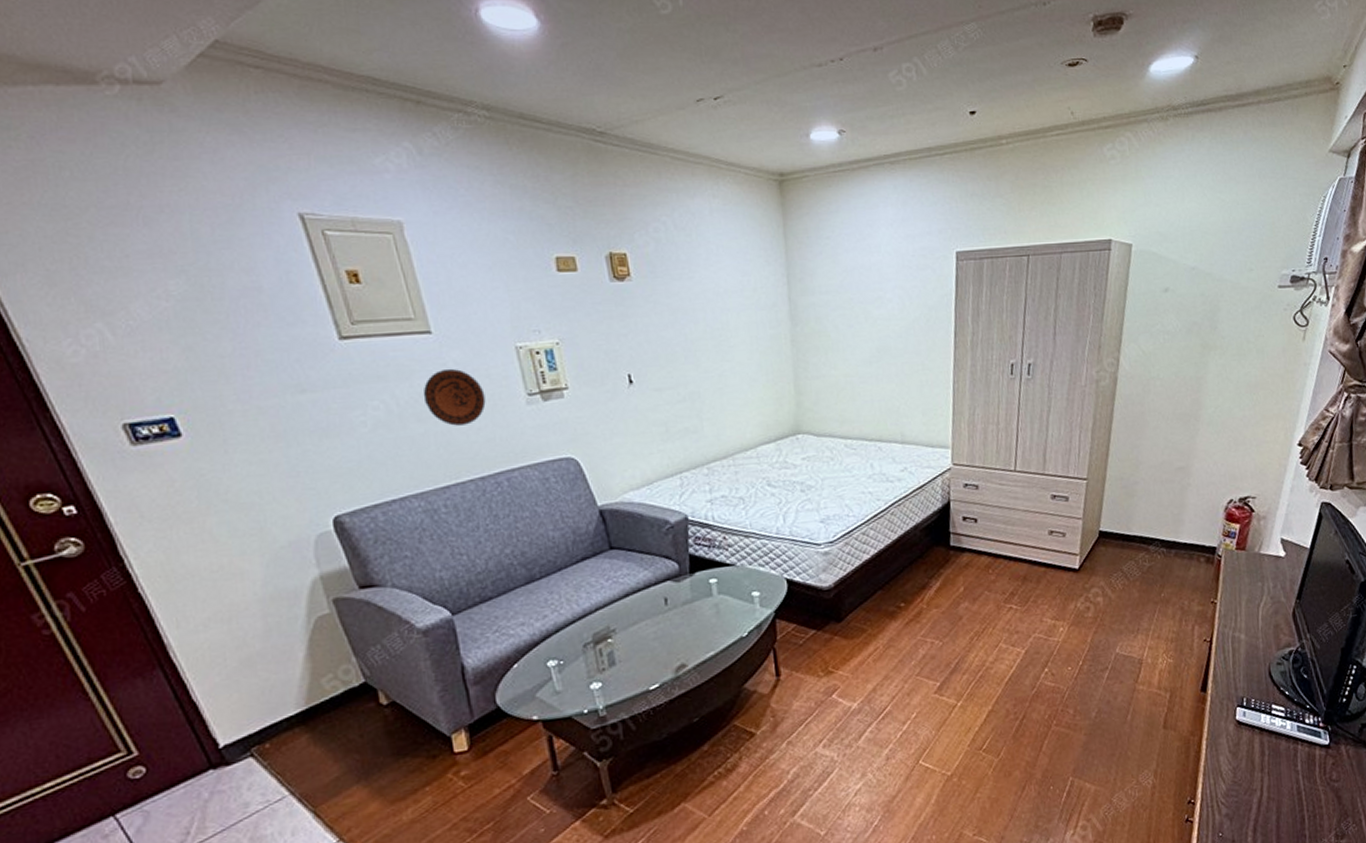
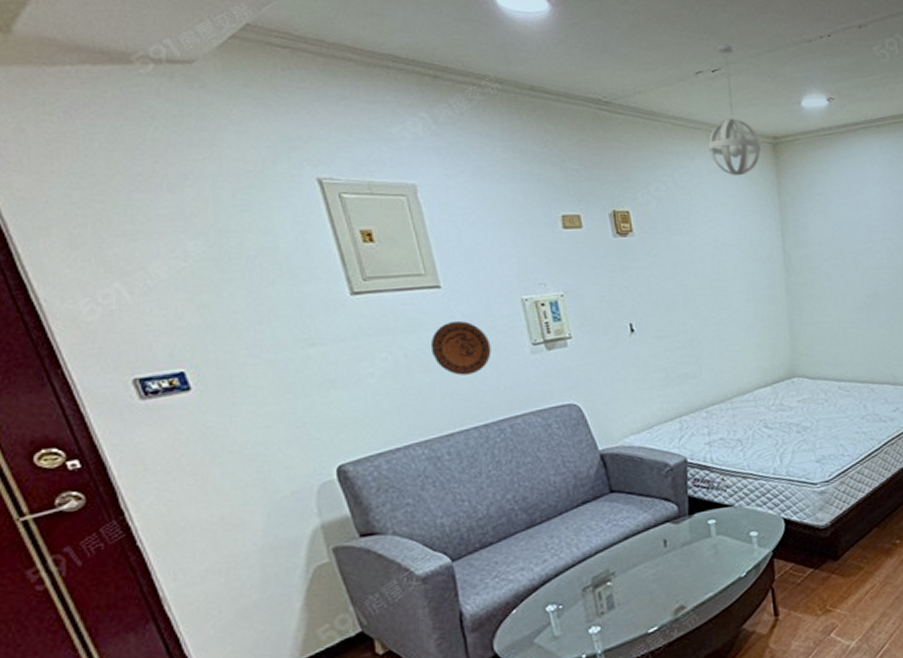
pendant light: none [709,68,767,217] -> present [708,44,762,176]

